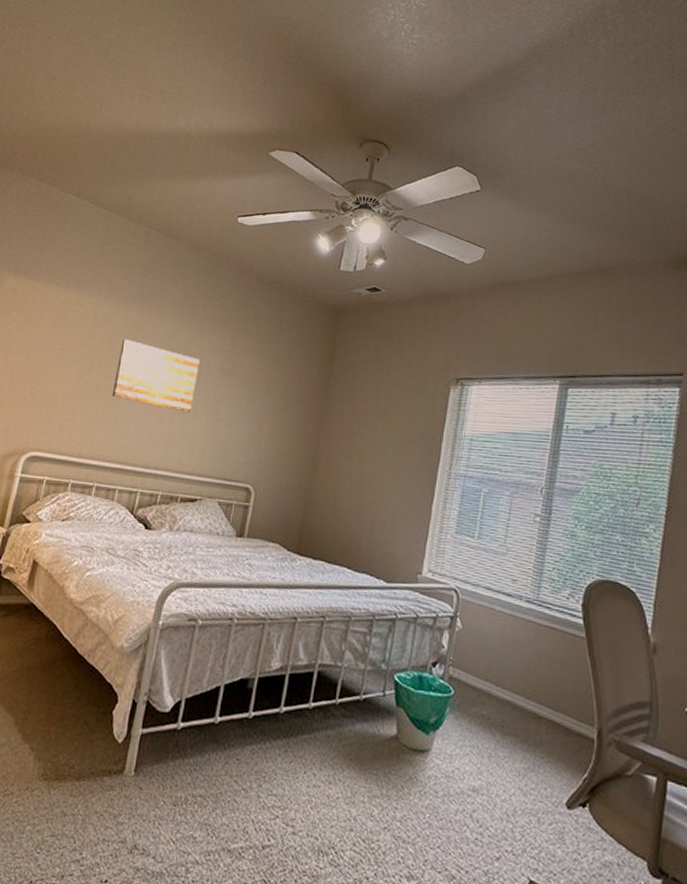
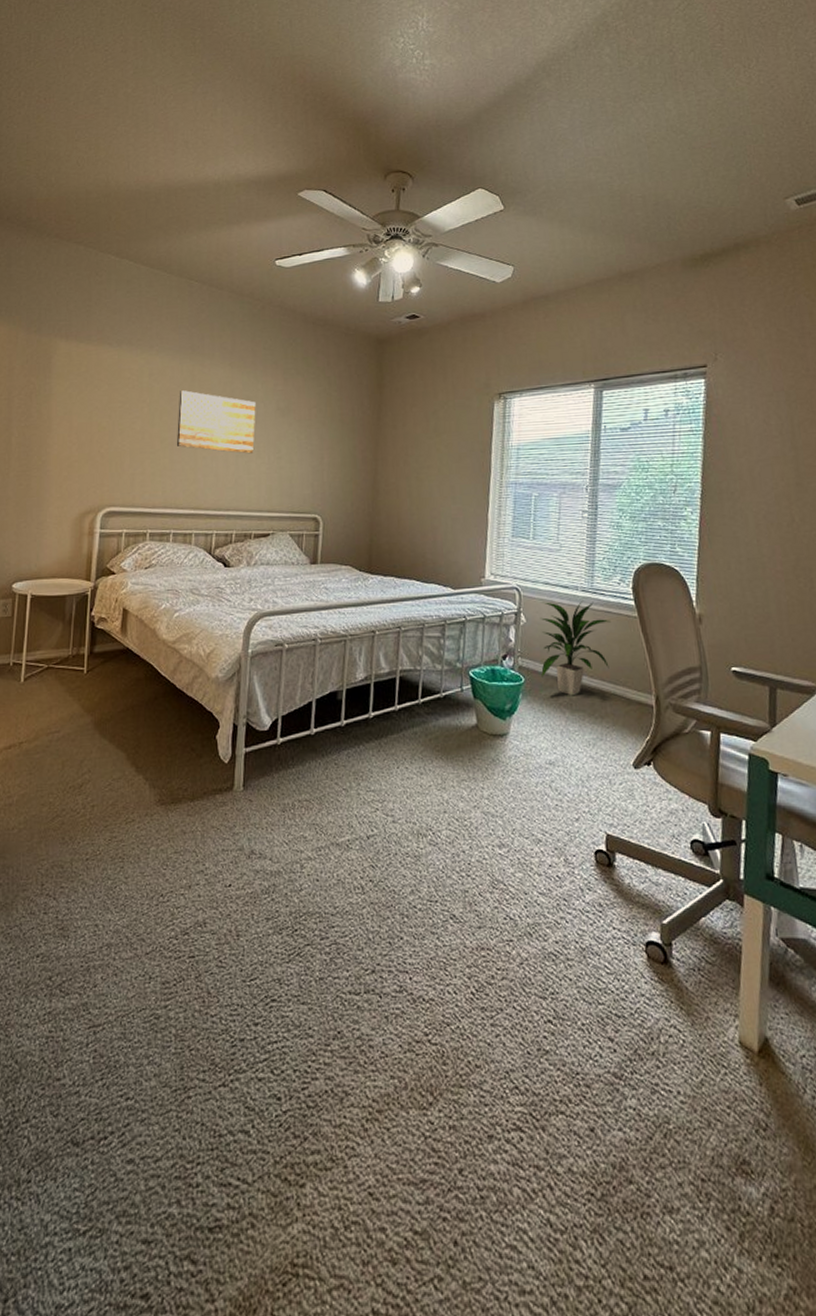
indoor plant: none [473,608,555,717] -> present [540,600,611,696]

